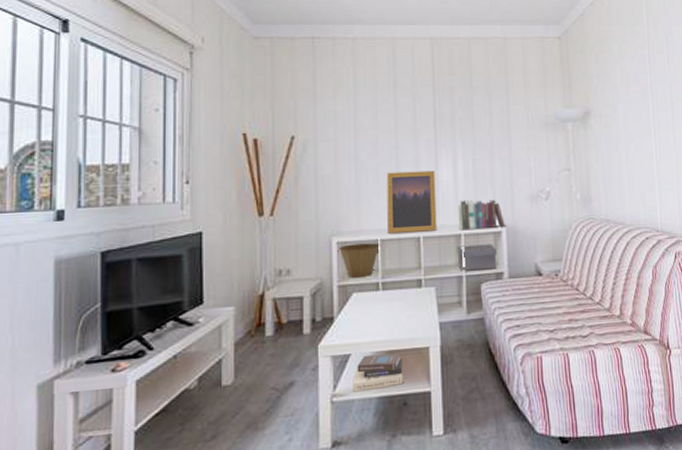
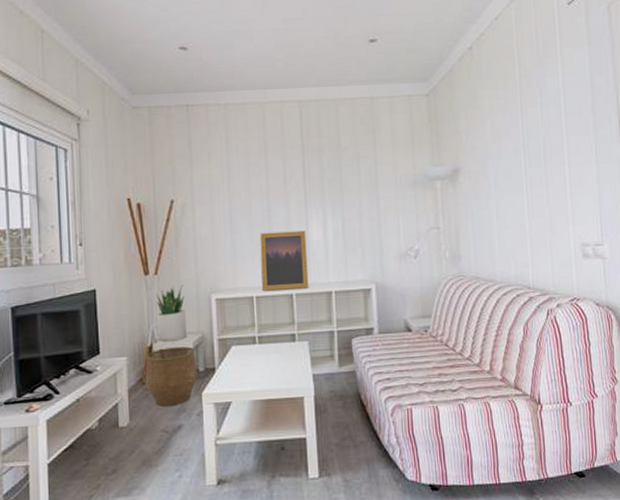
basket: none [254,294,315,361] -> present [145,346,199,406]
planter: none [270,227,304,290] -> present [156,285,187,343]
basket: present [339,243,380,278] -> none [218,299,255,332]
books: present [353,353,403,393] -> none [234,402,280,437]
decorative box: present [457,244,497,271] -> none [328,300,367,327]
books: present [458,199,505,231] -> none [328,258,374,288]

